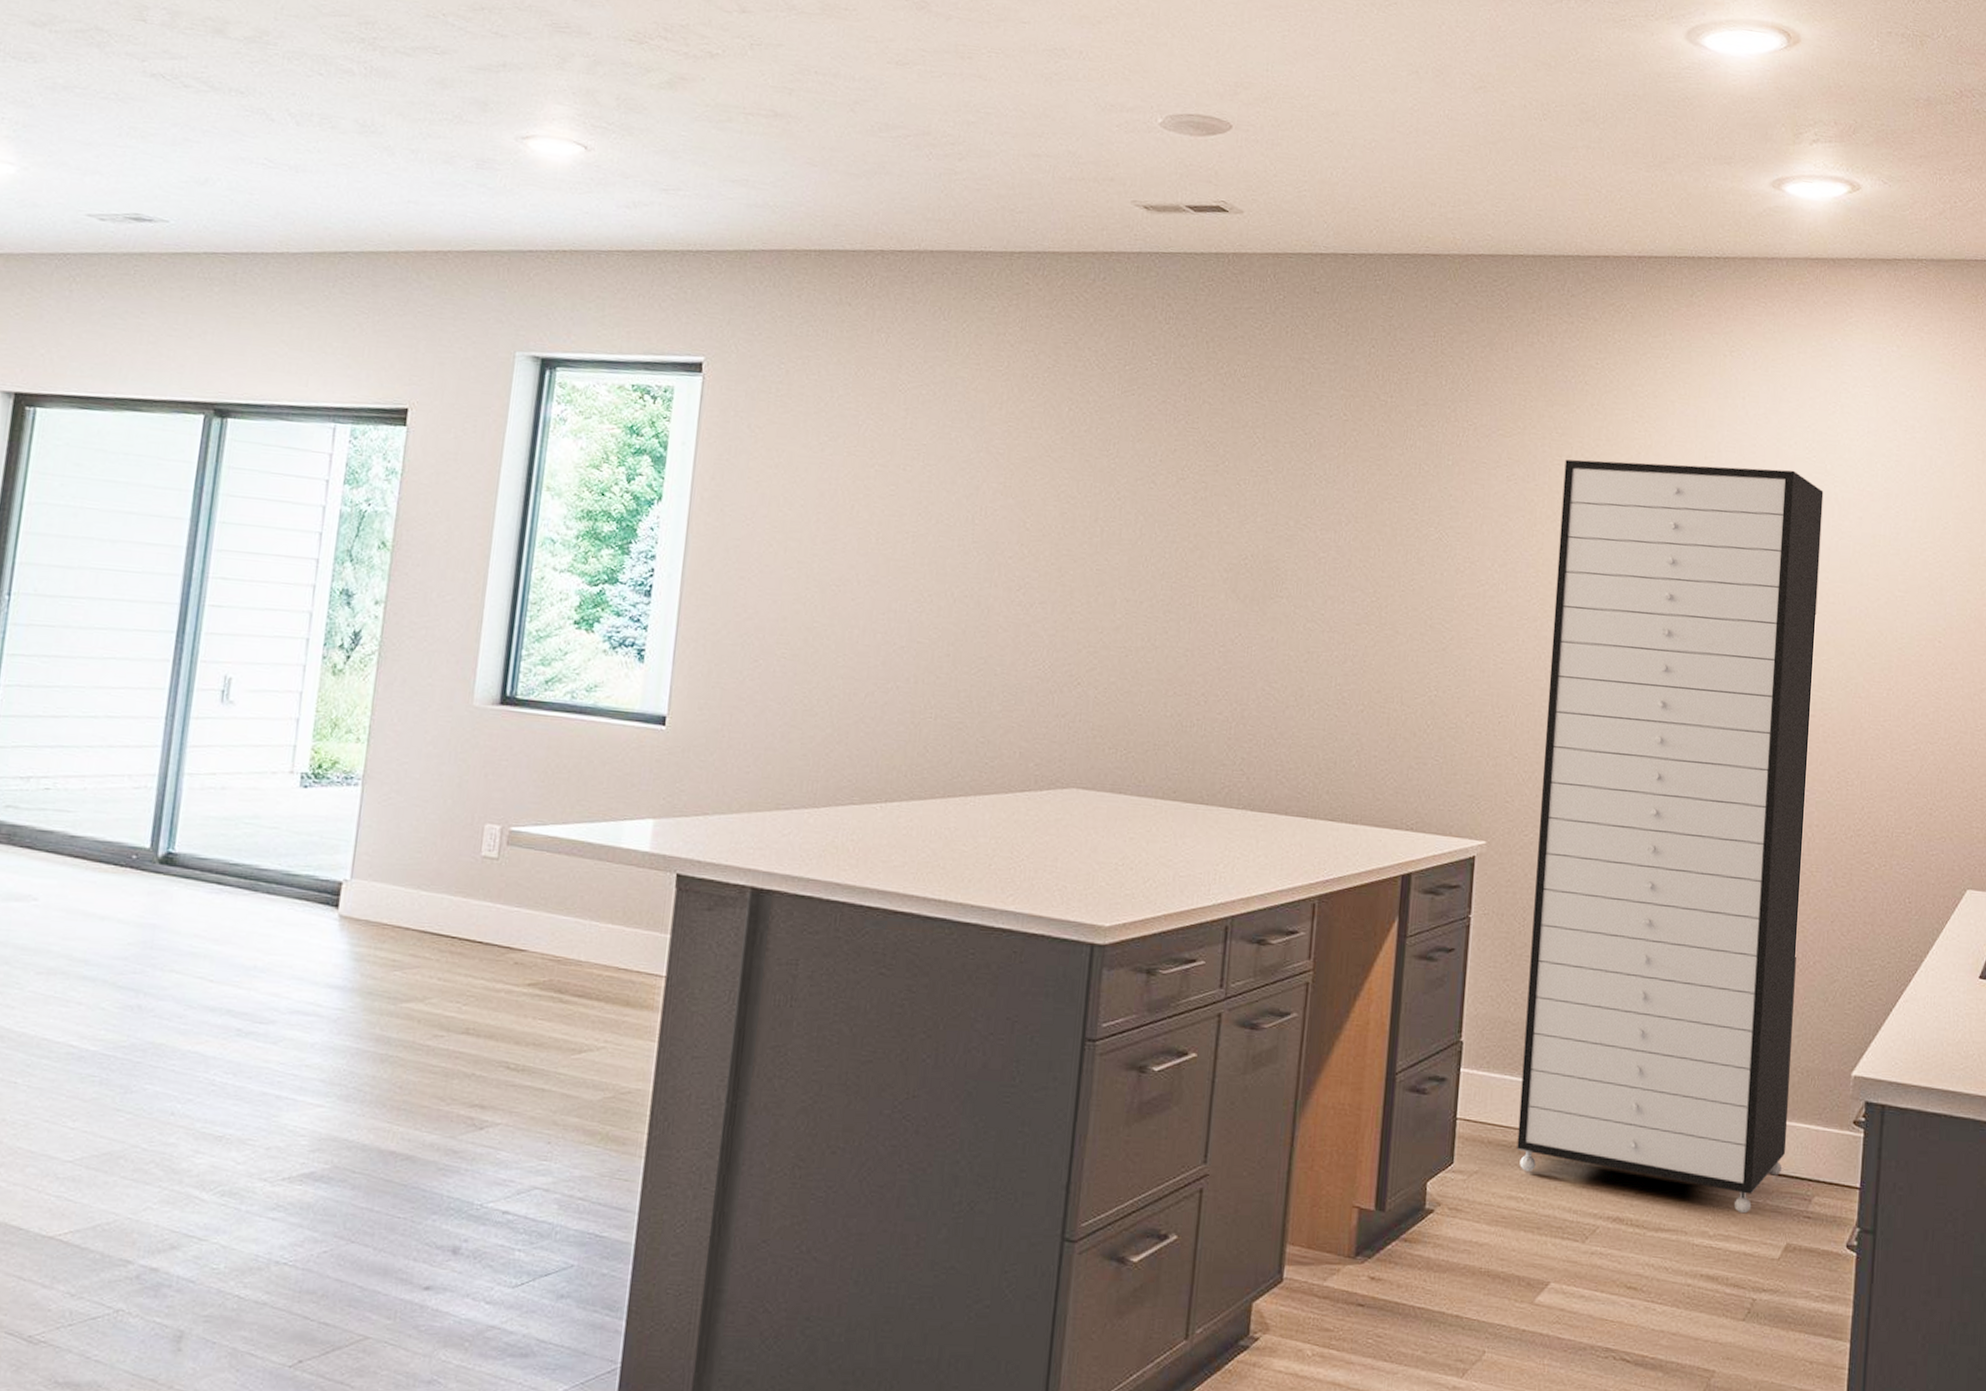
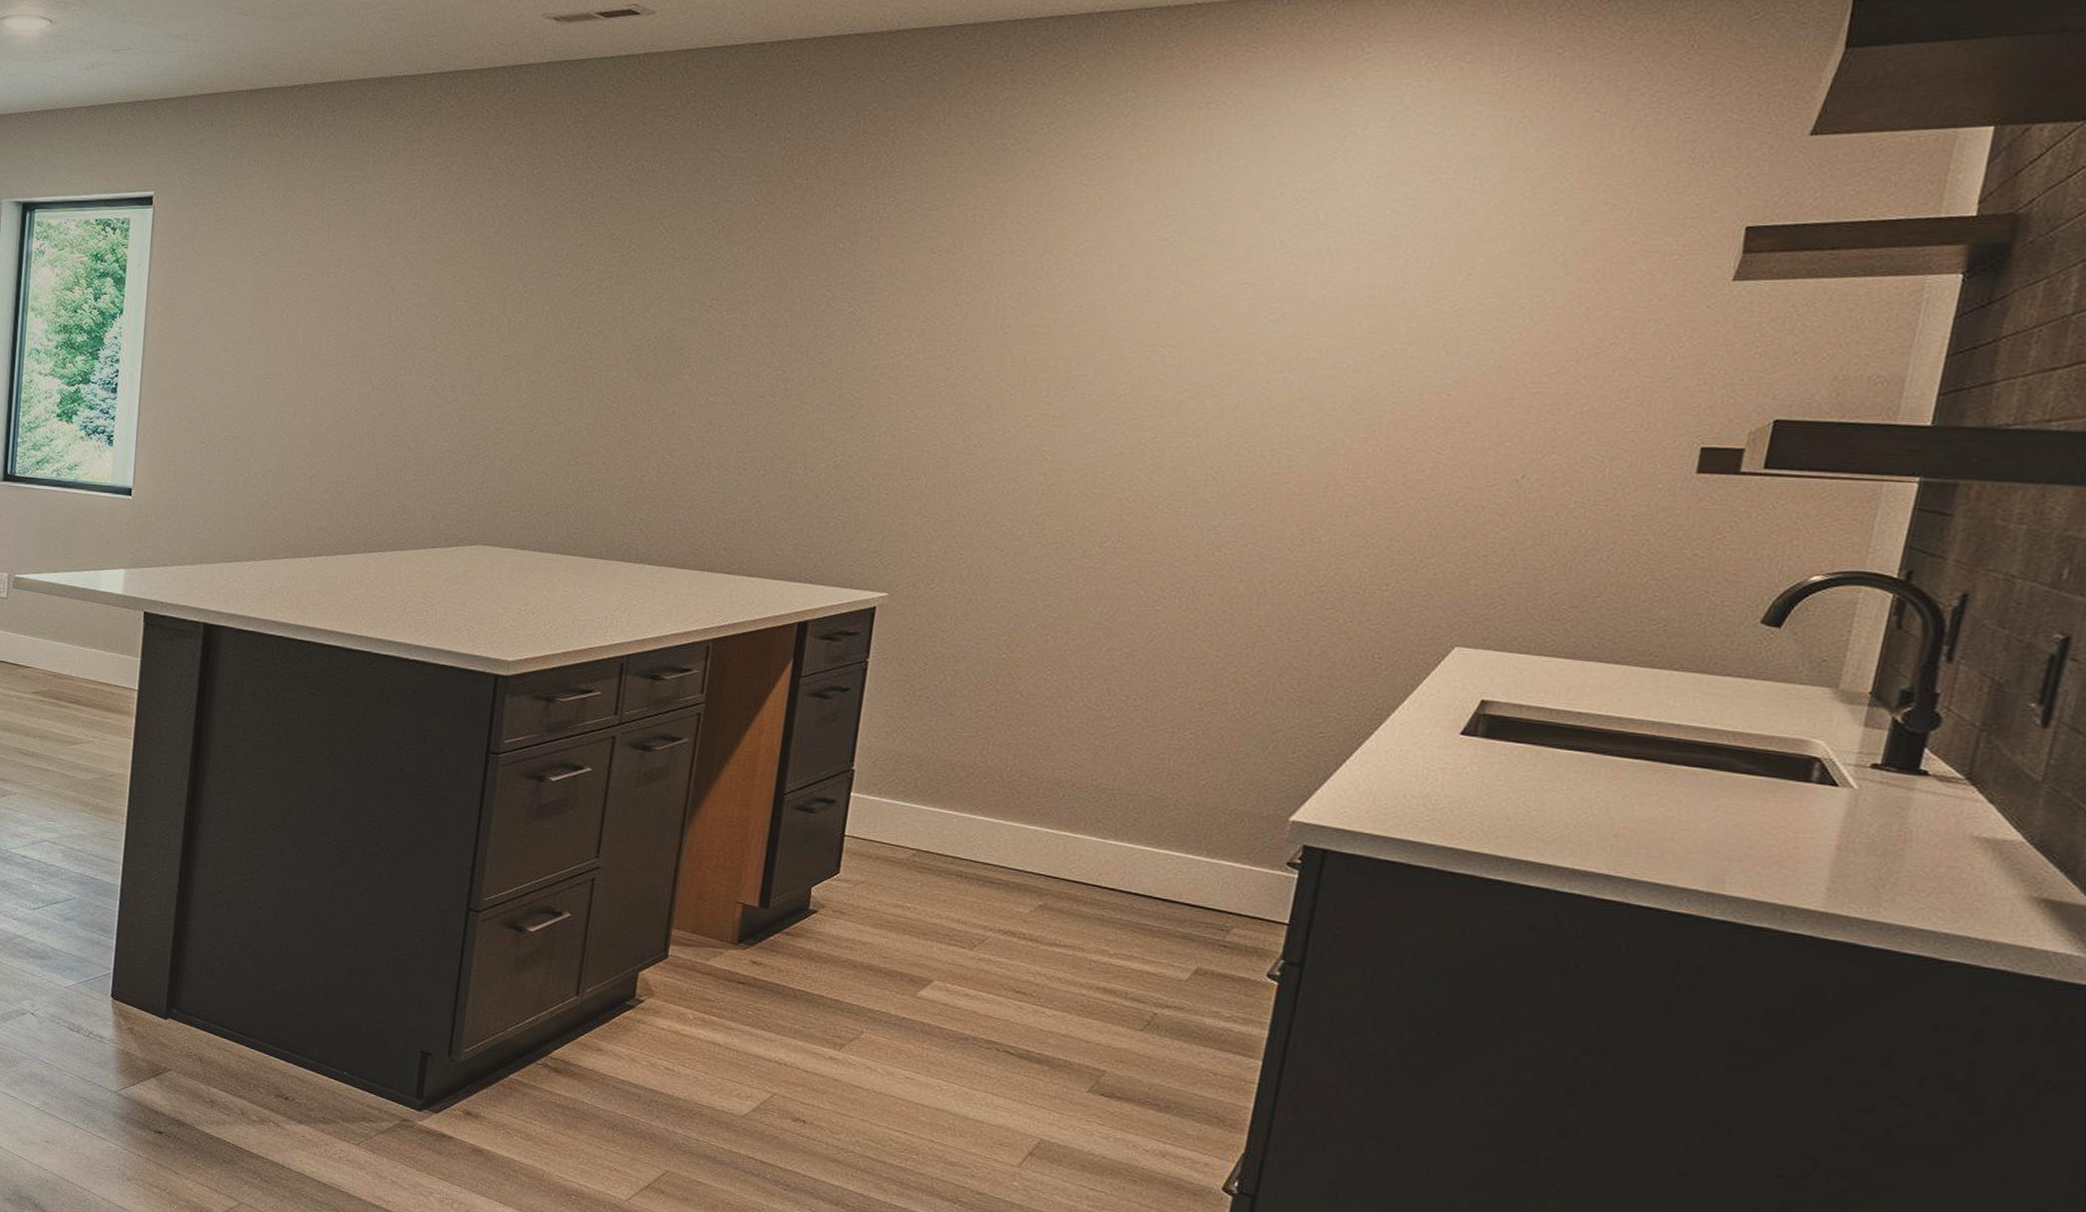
storage cabinet: present [1517,459,1824,1214] -> none [905,223,1313,938]

